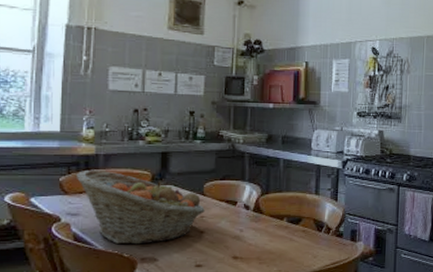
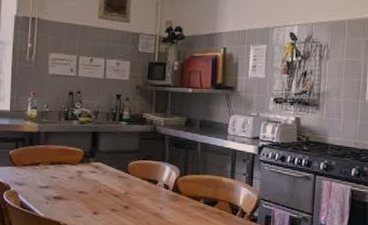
fruit basket: present [76,169,205,245] -> none [22,145,129,215]

